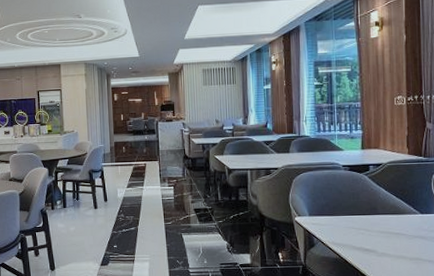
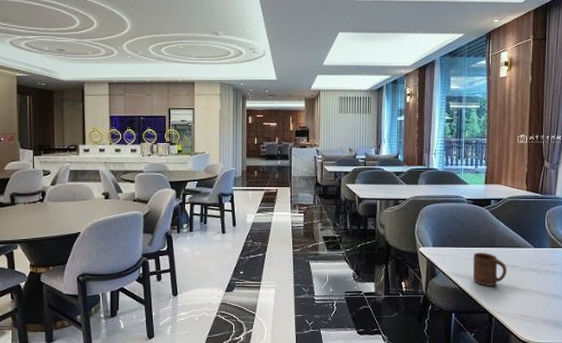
cup: none [353,220,392,255] -> present [472,252,507,286]

